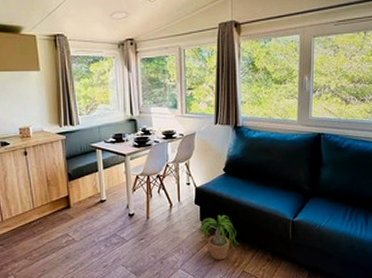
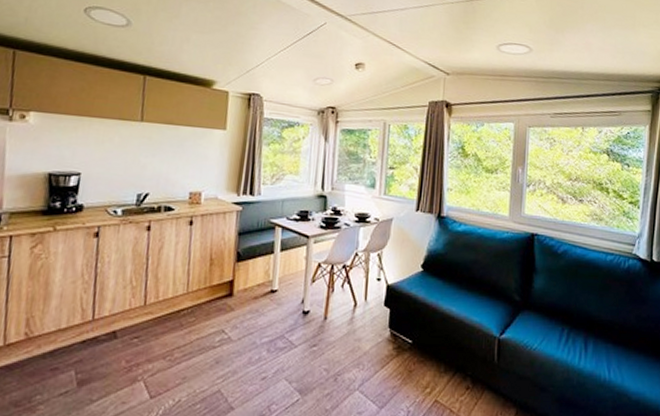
potted plant: present [198,214,239,260] -> none [383,322,433,383]

